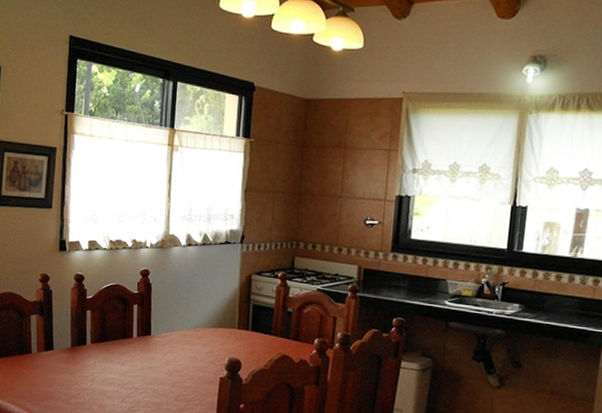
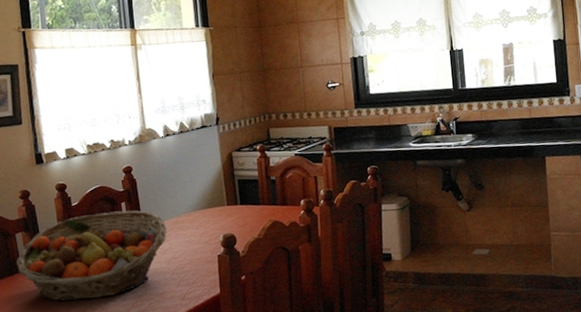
fruit basket: none [28,310,174,396] -> present [16,210,167,302]

